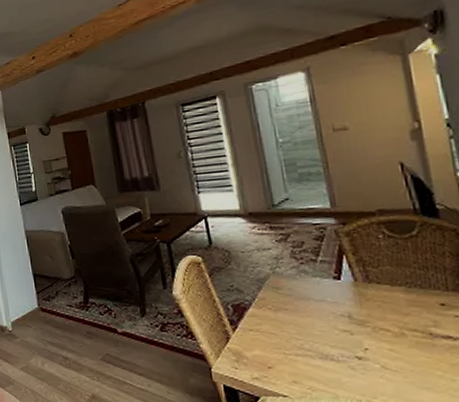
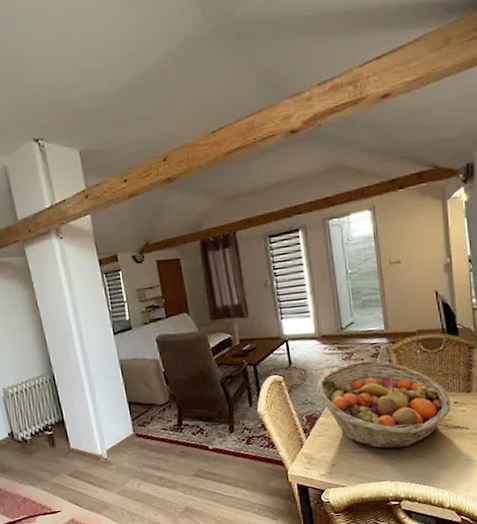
fruit basket: none [243,243,437,357] -> present [316,360,452,449]

